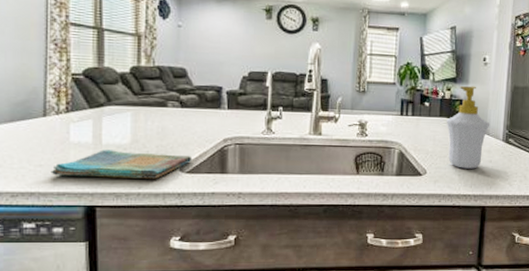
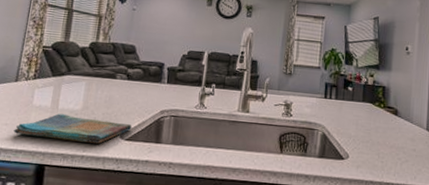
soap bottle: present [446,86,490,169] -> none [369,73,414,157]

